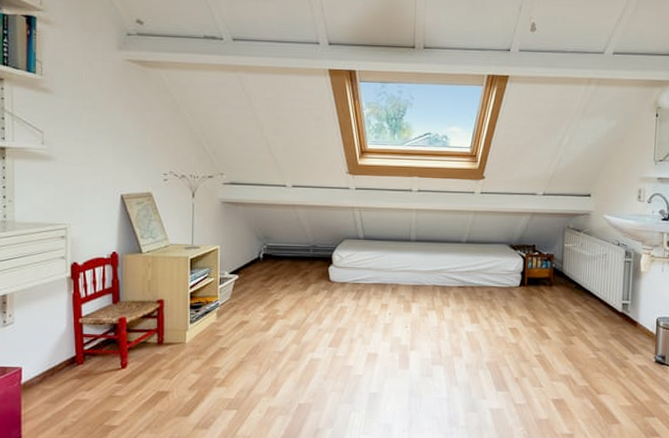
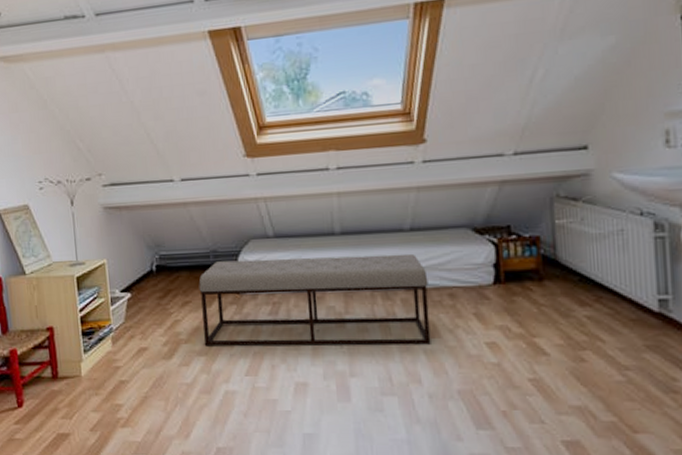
bench: none [297,255,475,328] -> present [198,253,431,346]

